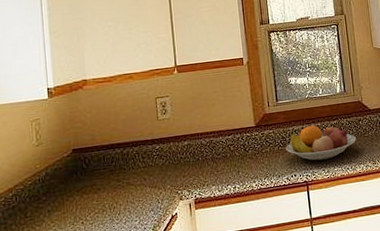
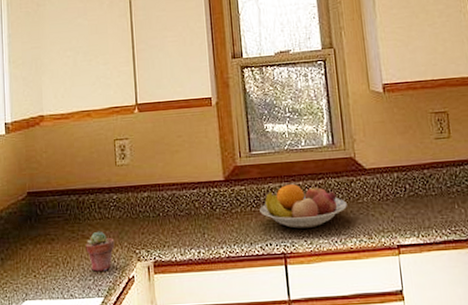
potted succulent: none [131,177,159,213] -> present [85,231,115,272]

